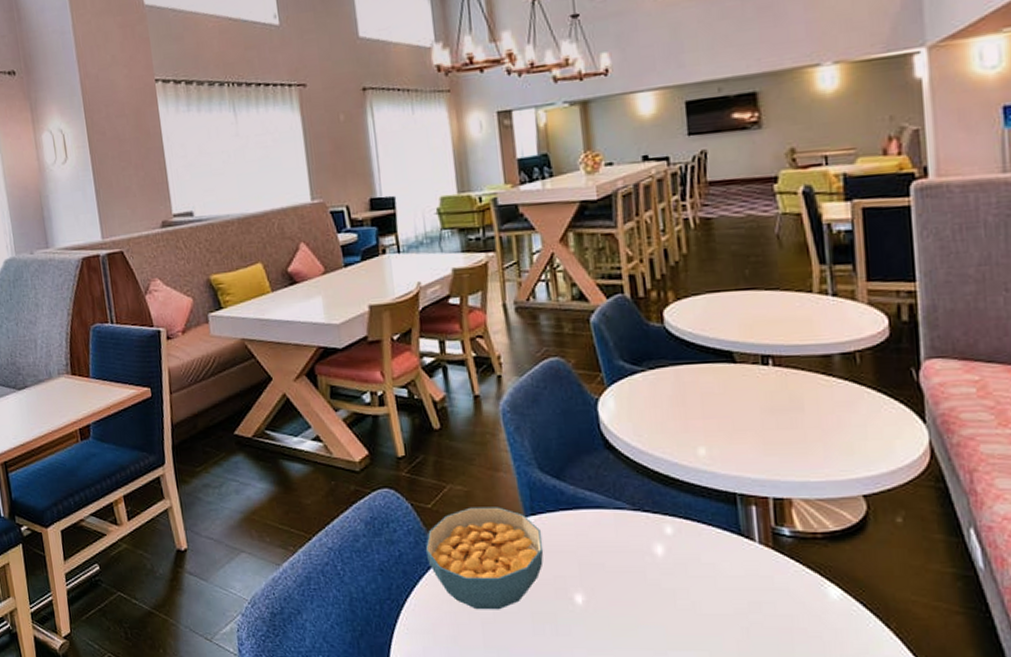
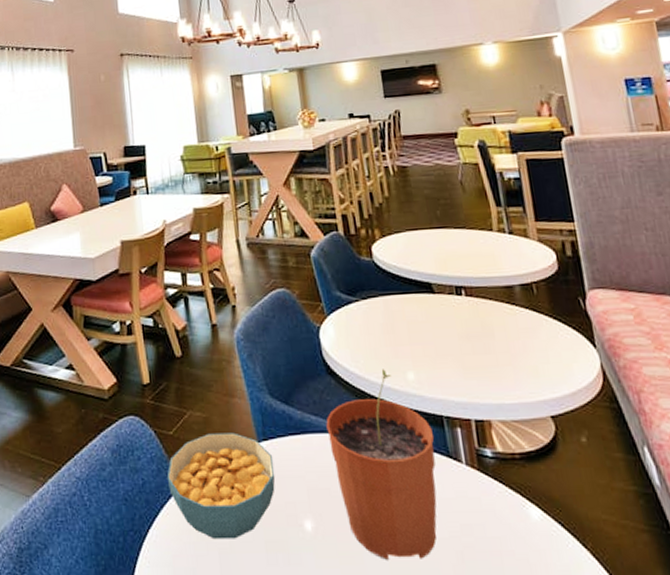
plant pot: none [602,444,725,634] -> present [326,369,437,560]

